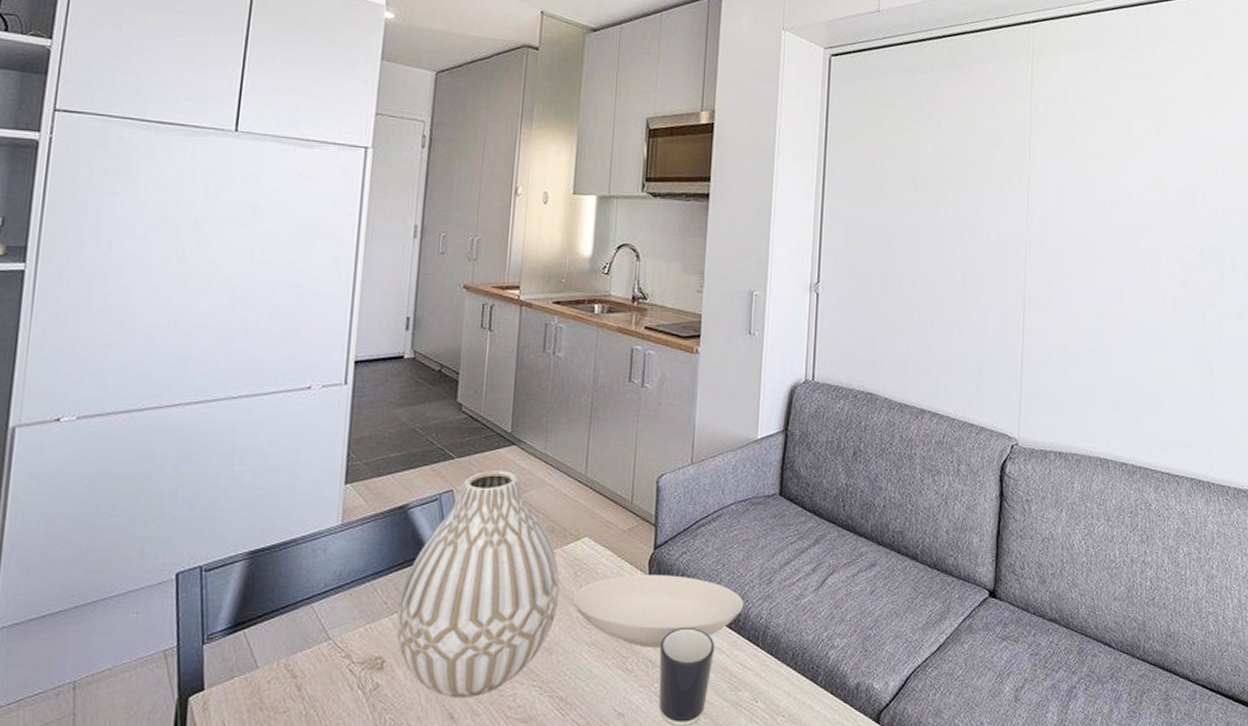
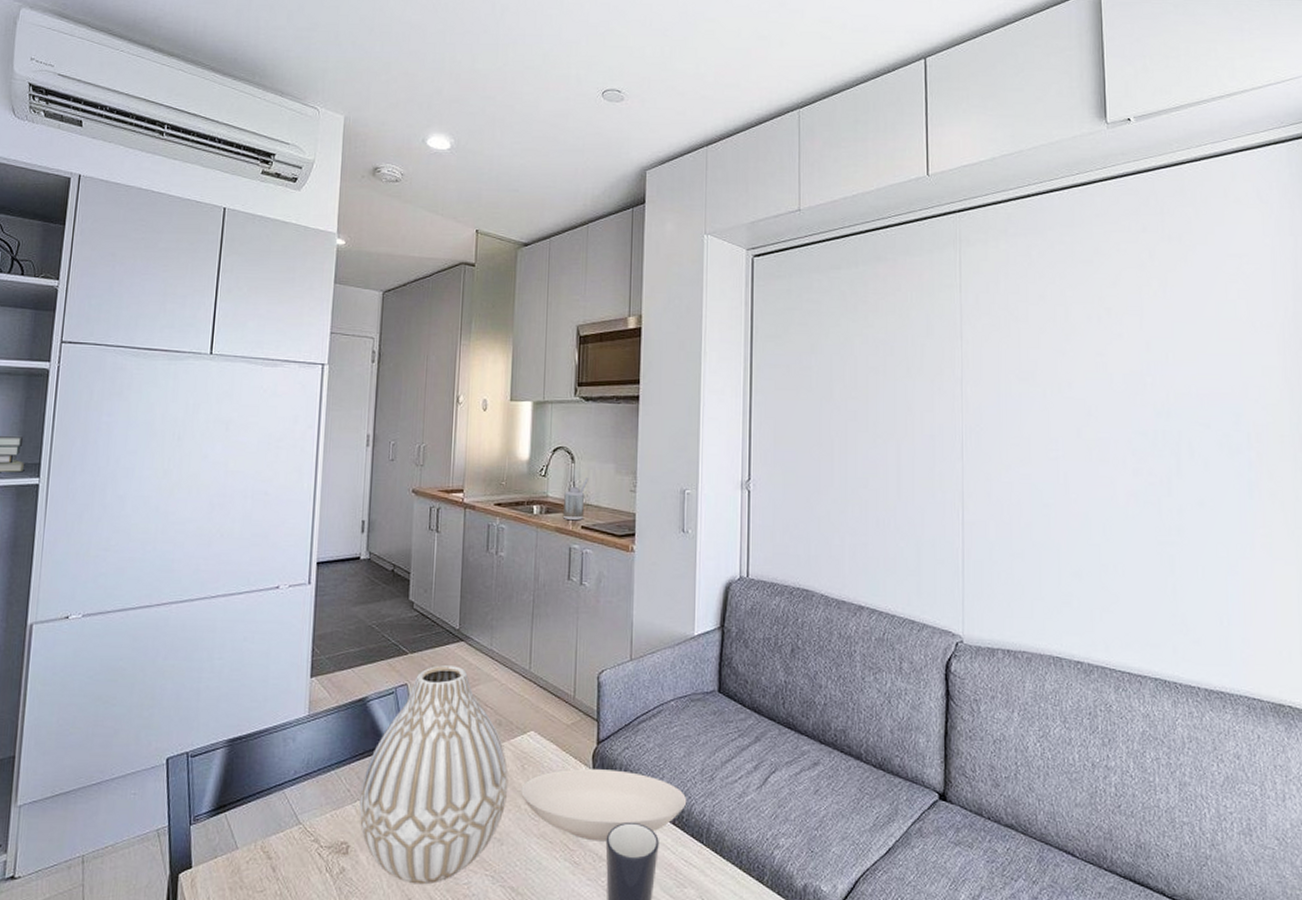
soap dispenser: none [625,277,654,321] -> present [562,478,588,521]

